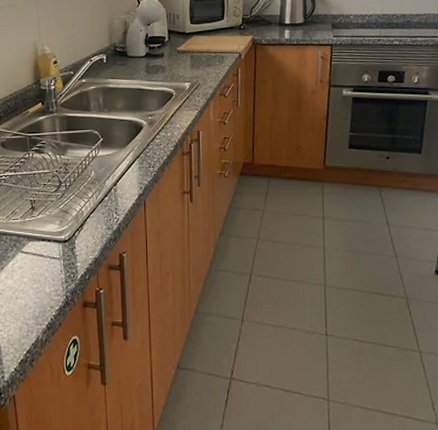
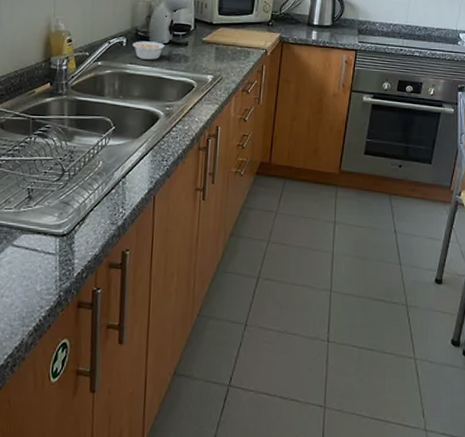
legume: none [112,53,142,73] -> present [132,39,165,60]

